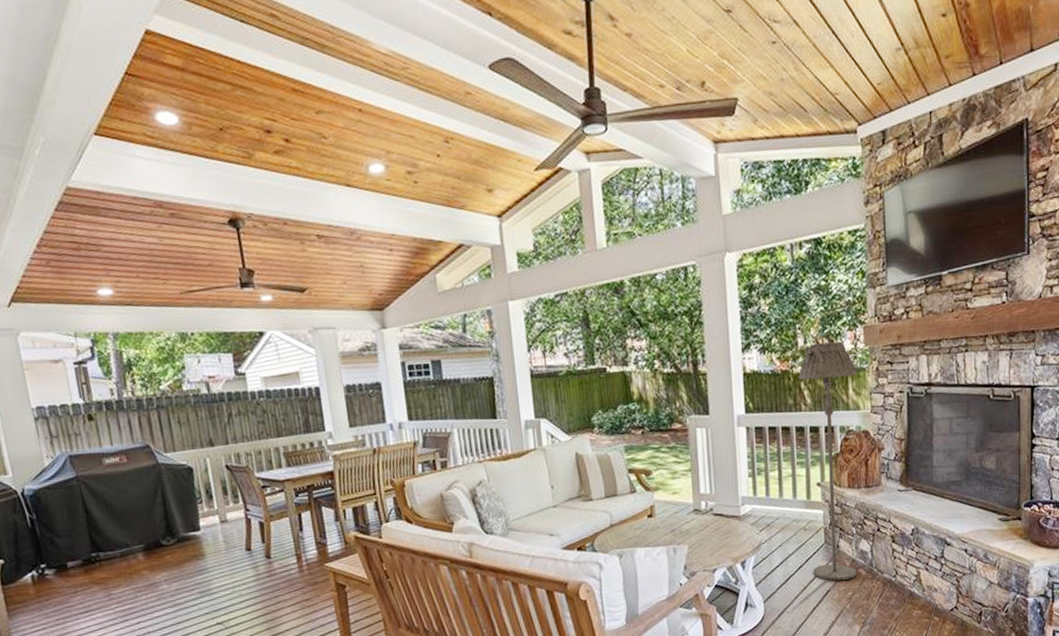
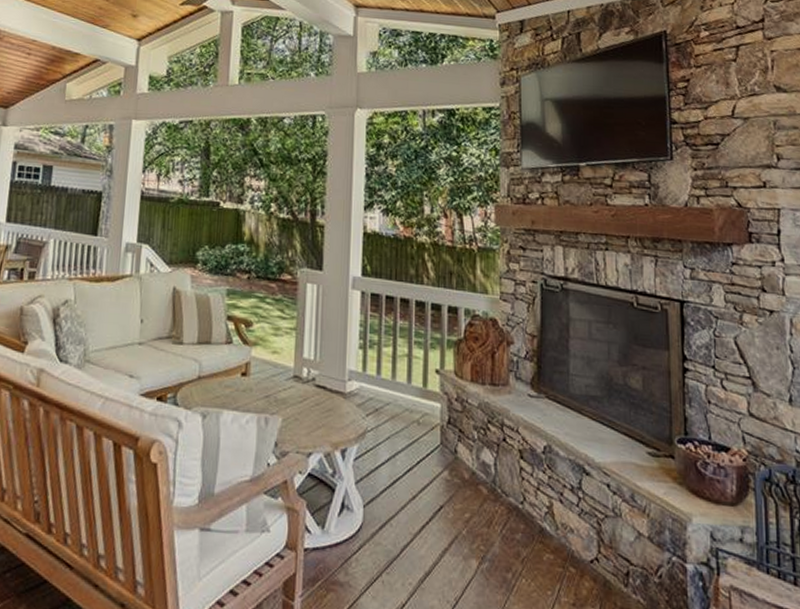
floor lamp: present [799,341,857,581] -> none [423,214,487,497]

